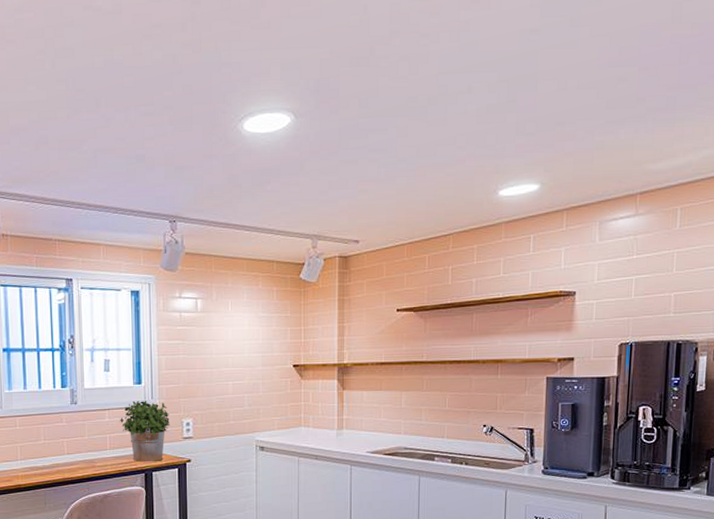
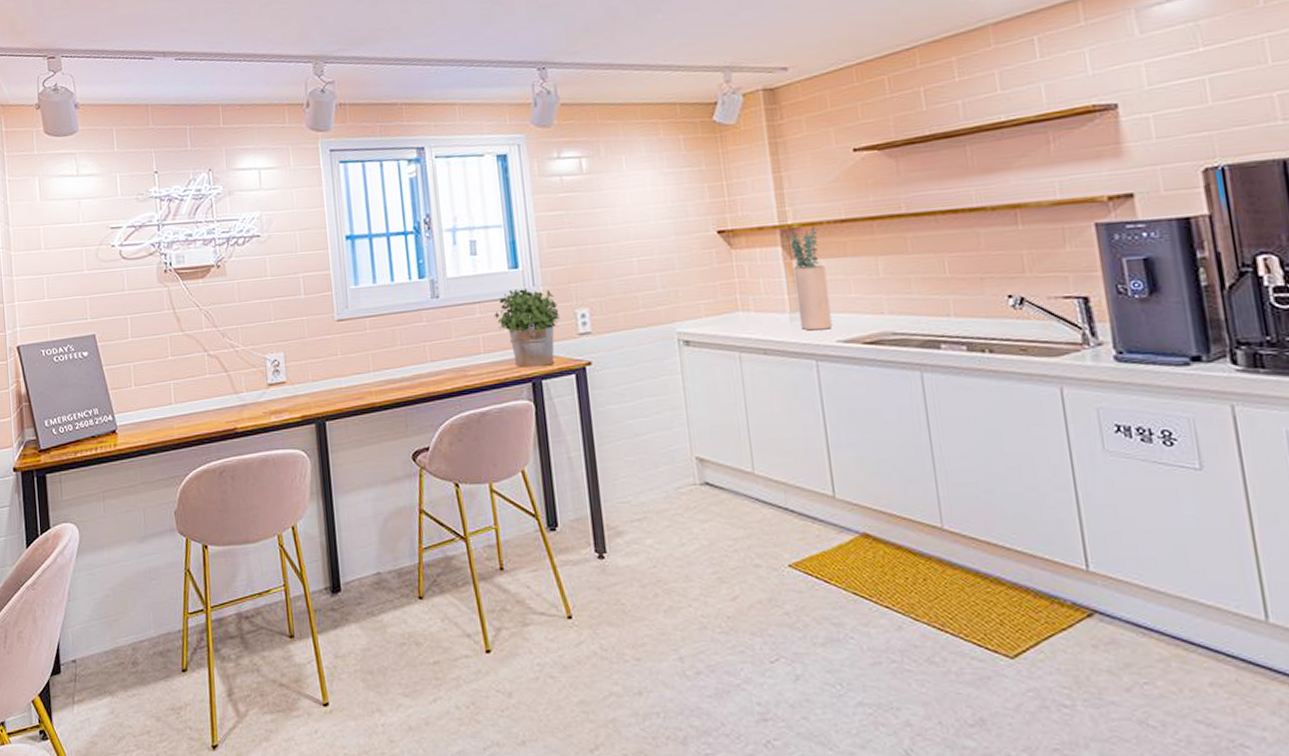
vase: none [343,366,366,444] -> present [789,225,833,331]

